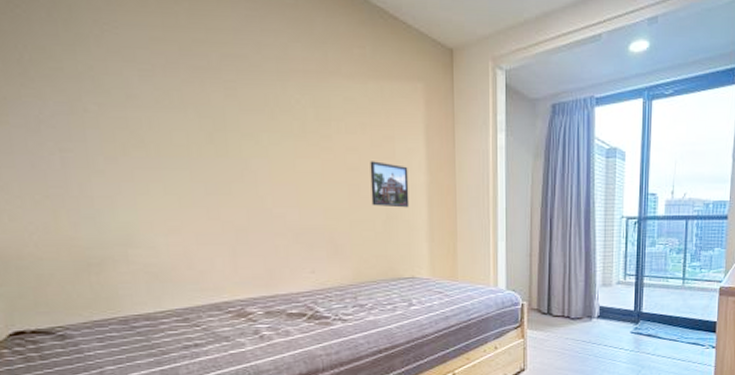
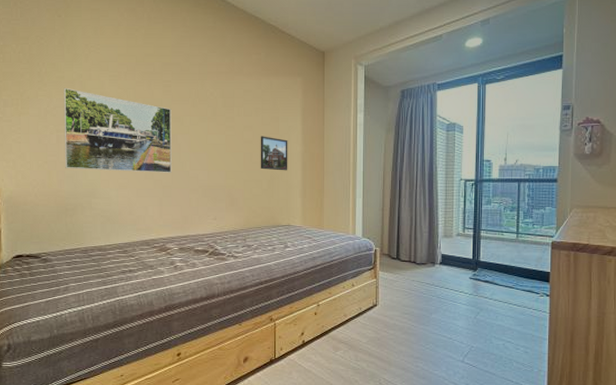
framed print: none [64,84,247,211] -> present [63,87,172,173]

